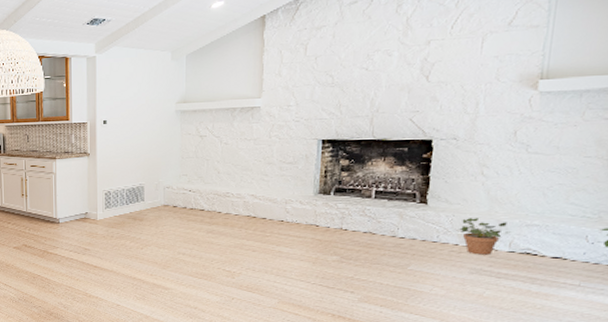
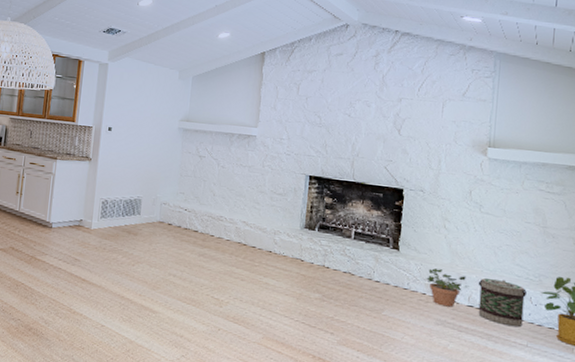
basket: none [520,221,582,268] -> present [478,278,527,328]

